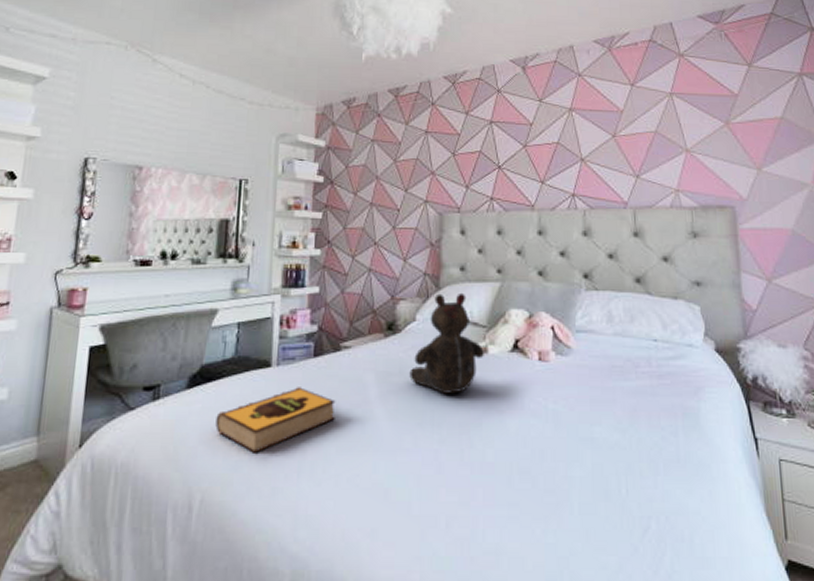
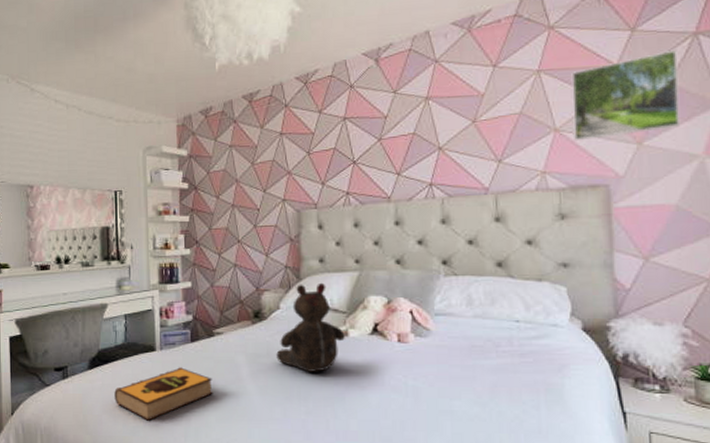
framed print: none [699,86,792,163] -> present [571,49,681,141]

